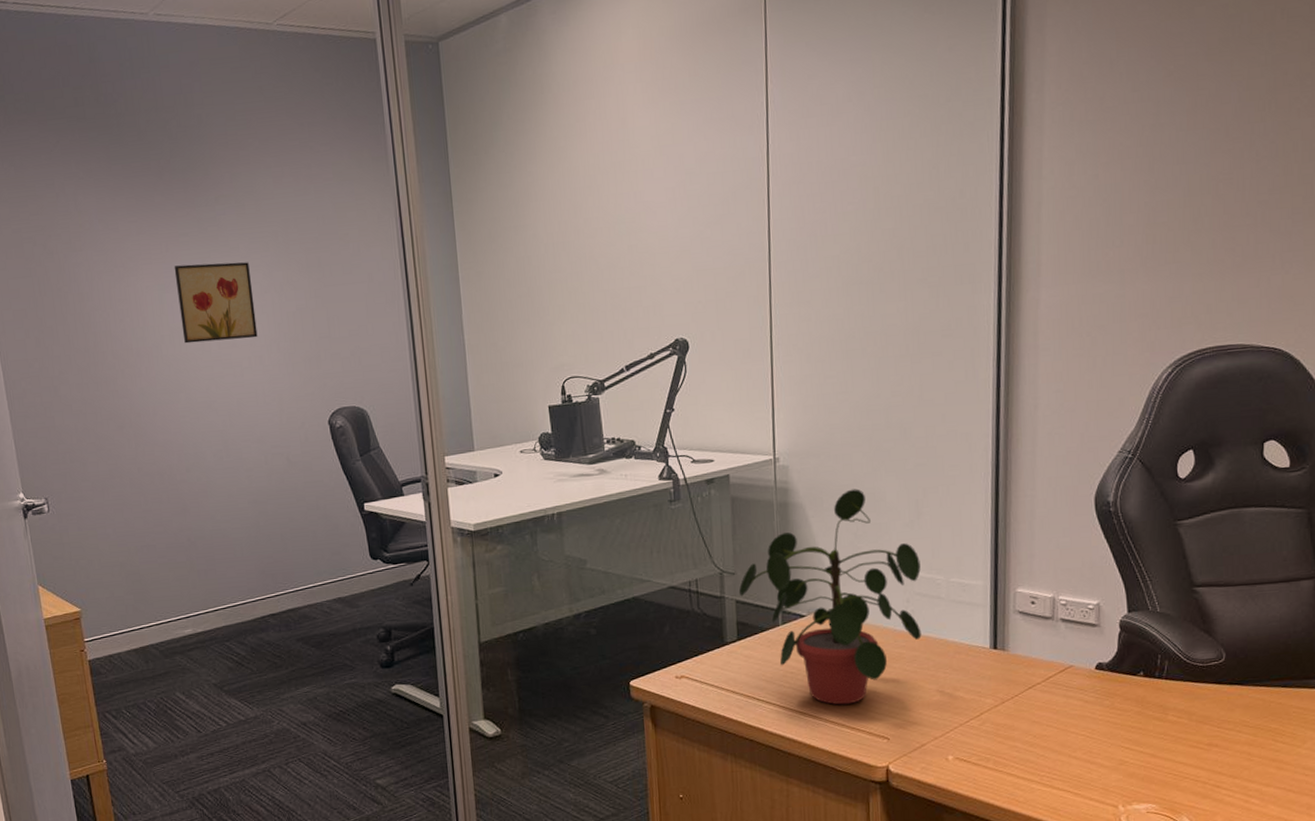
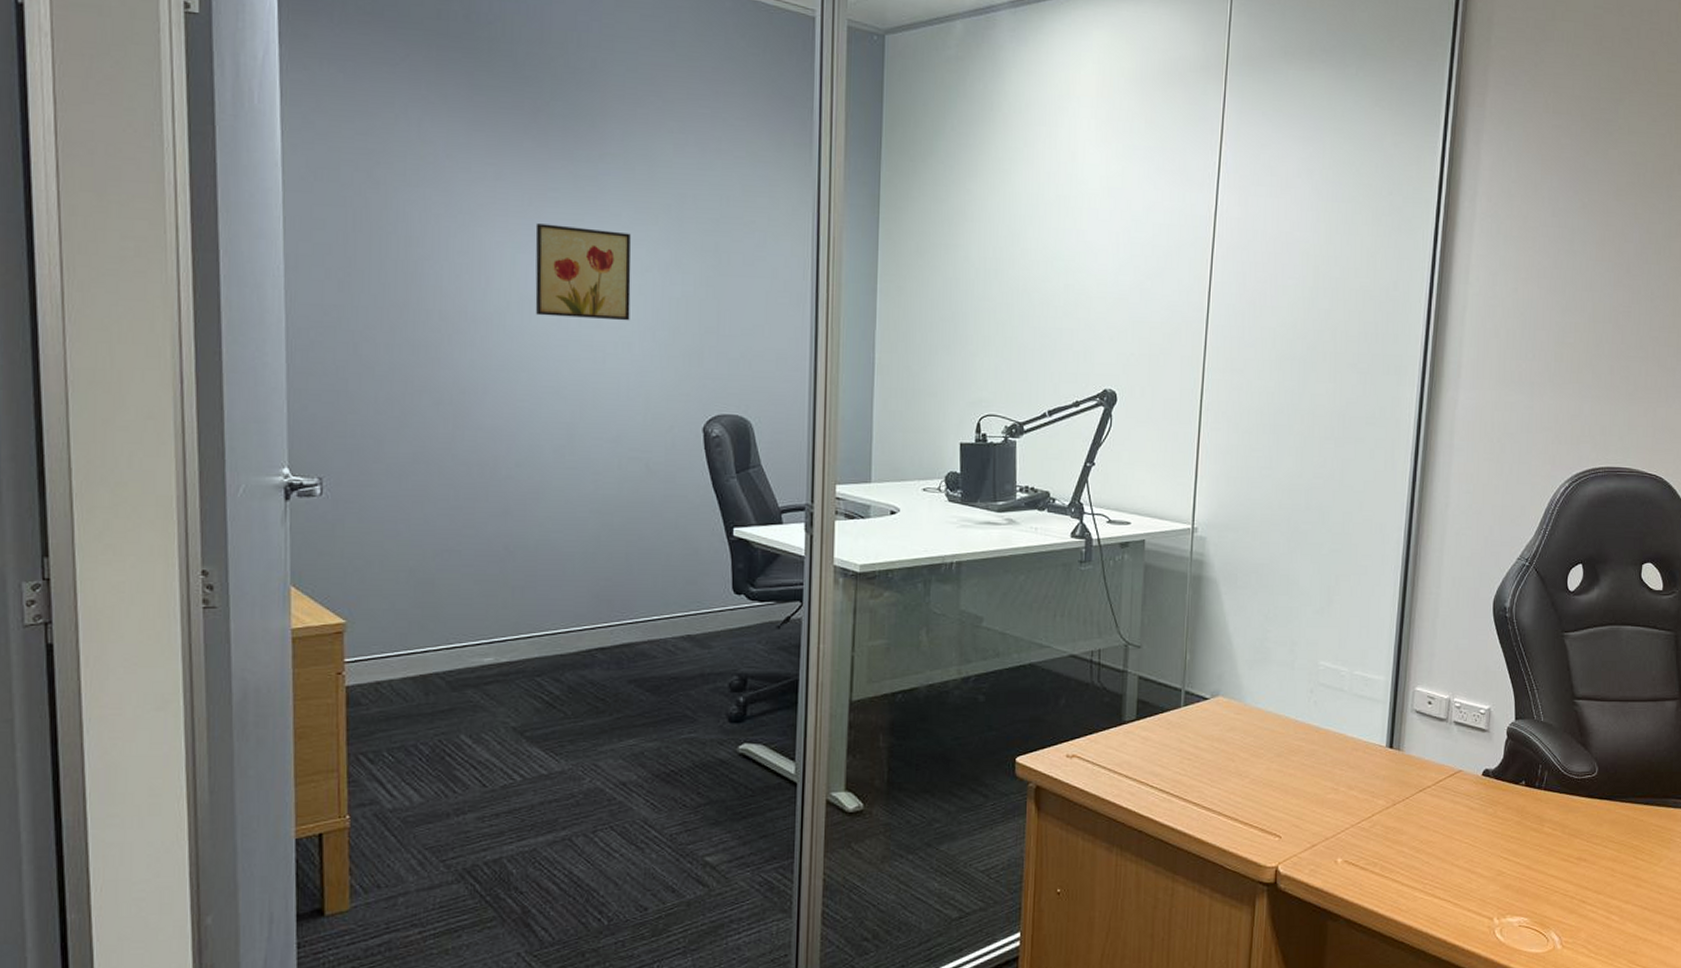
potted plant: present [738,488,922,705] -> none [1142,569,1327,798]

